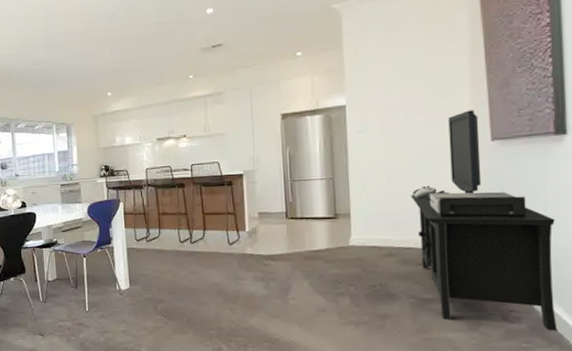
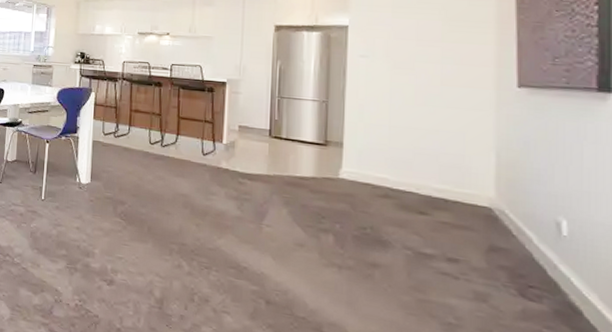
media console: present [410,110,557,331] -> none [415,50,592,321]

